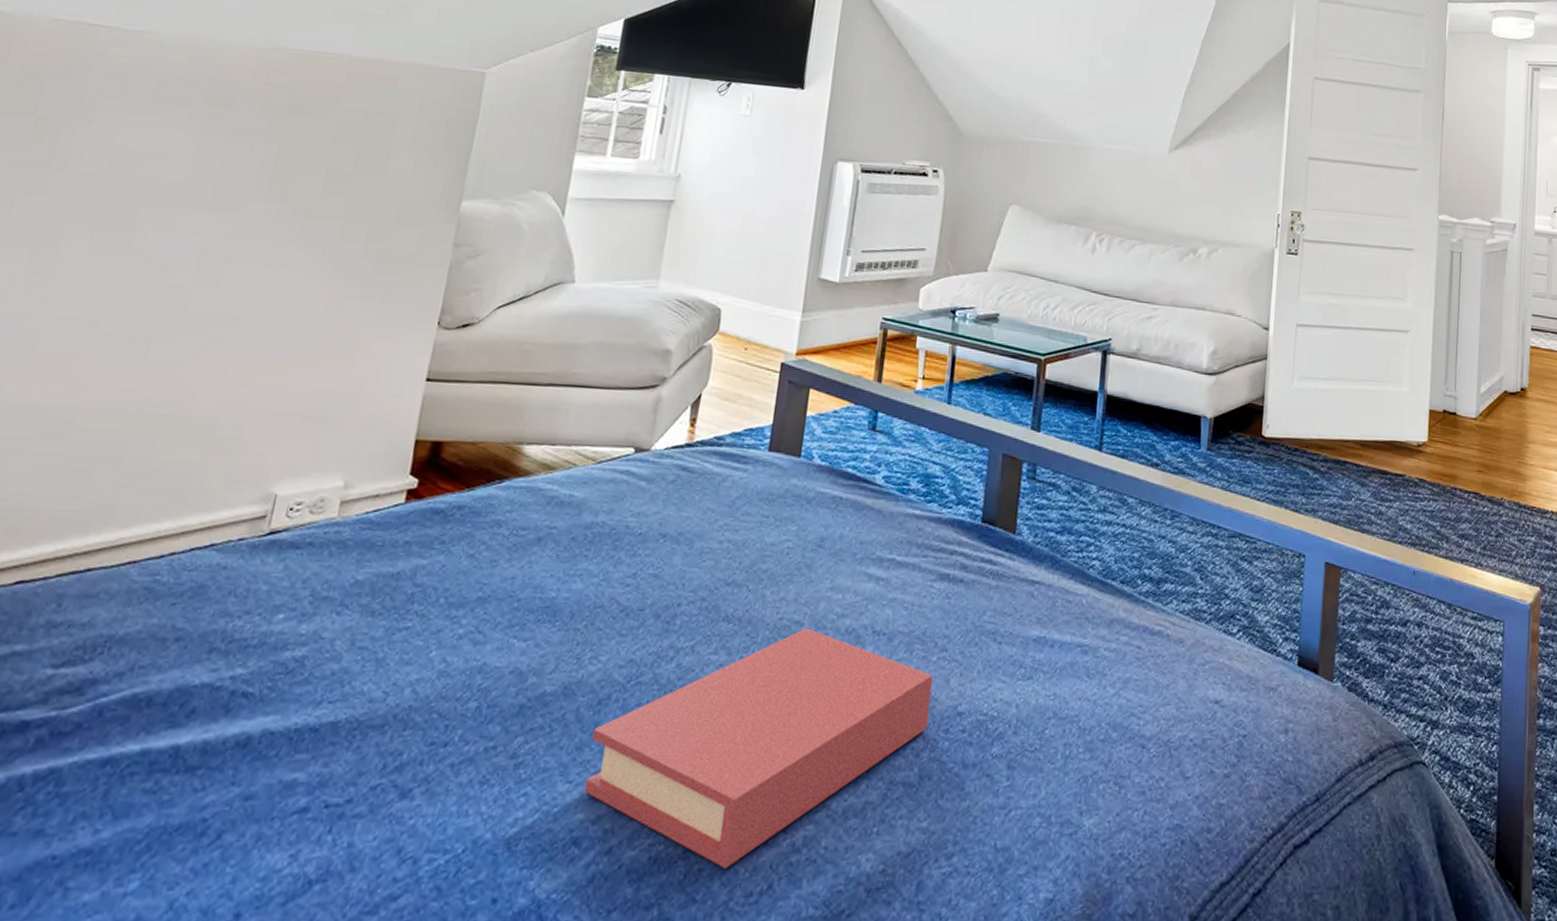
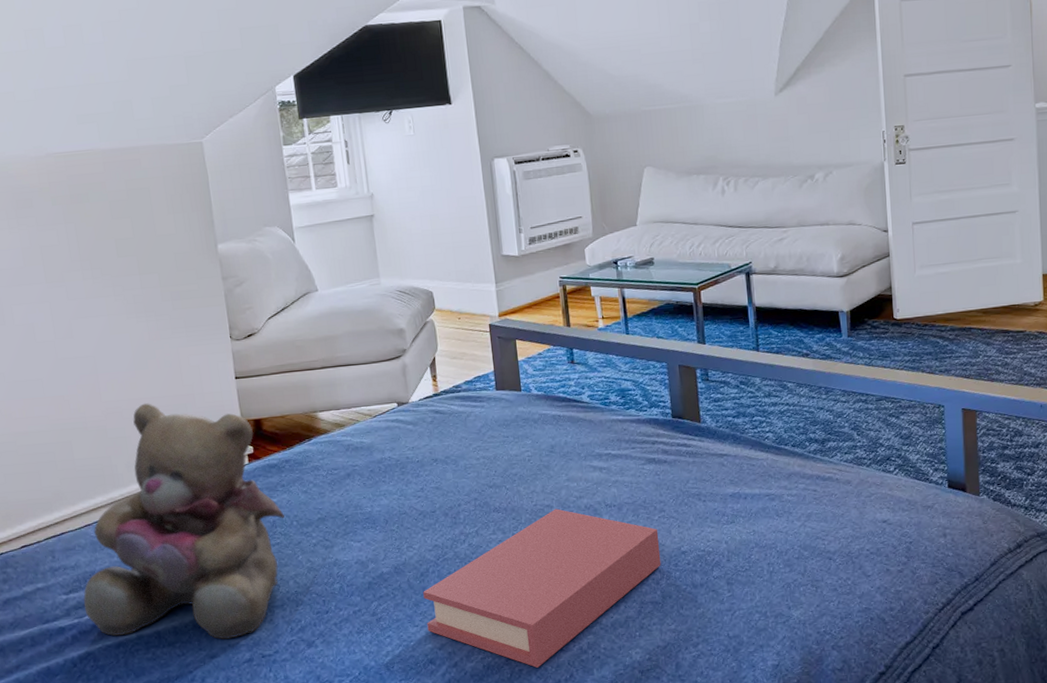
teddy bear: none [73,395,431,771] -> present [83,403,285,639]

